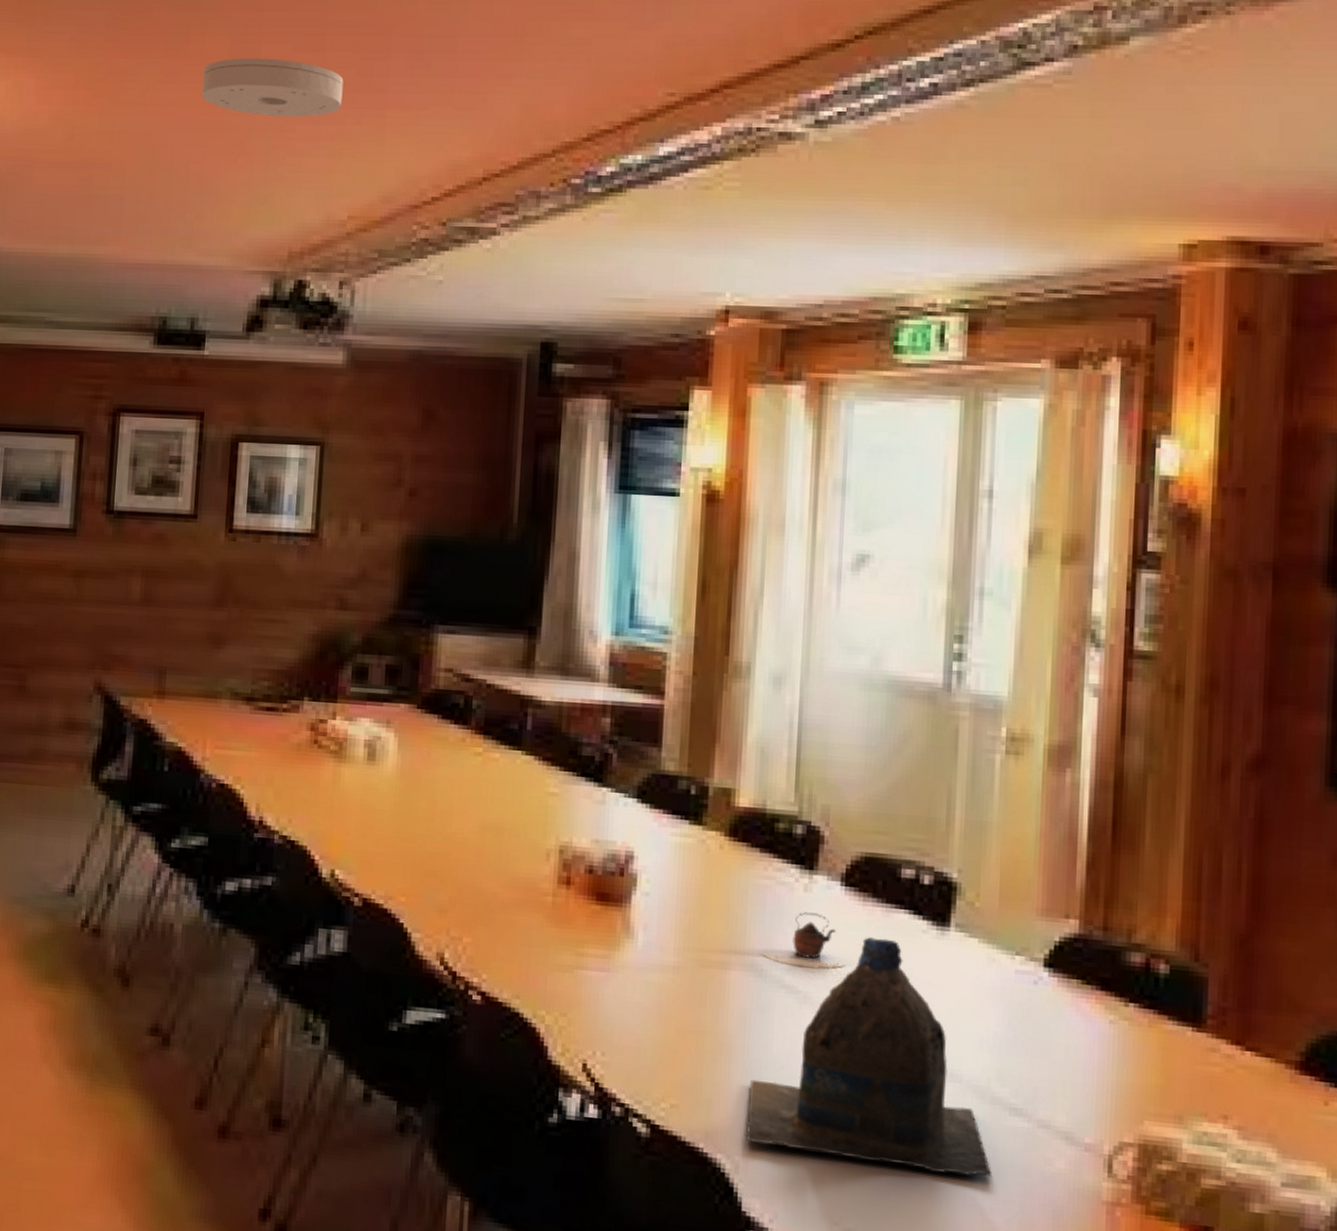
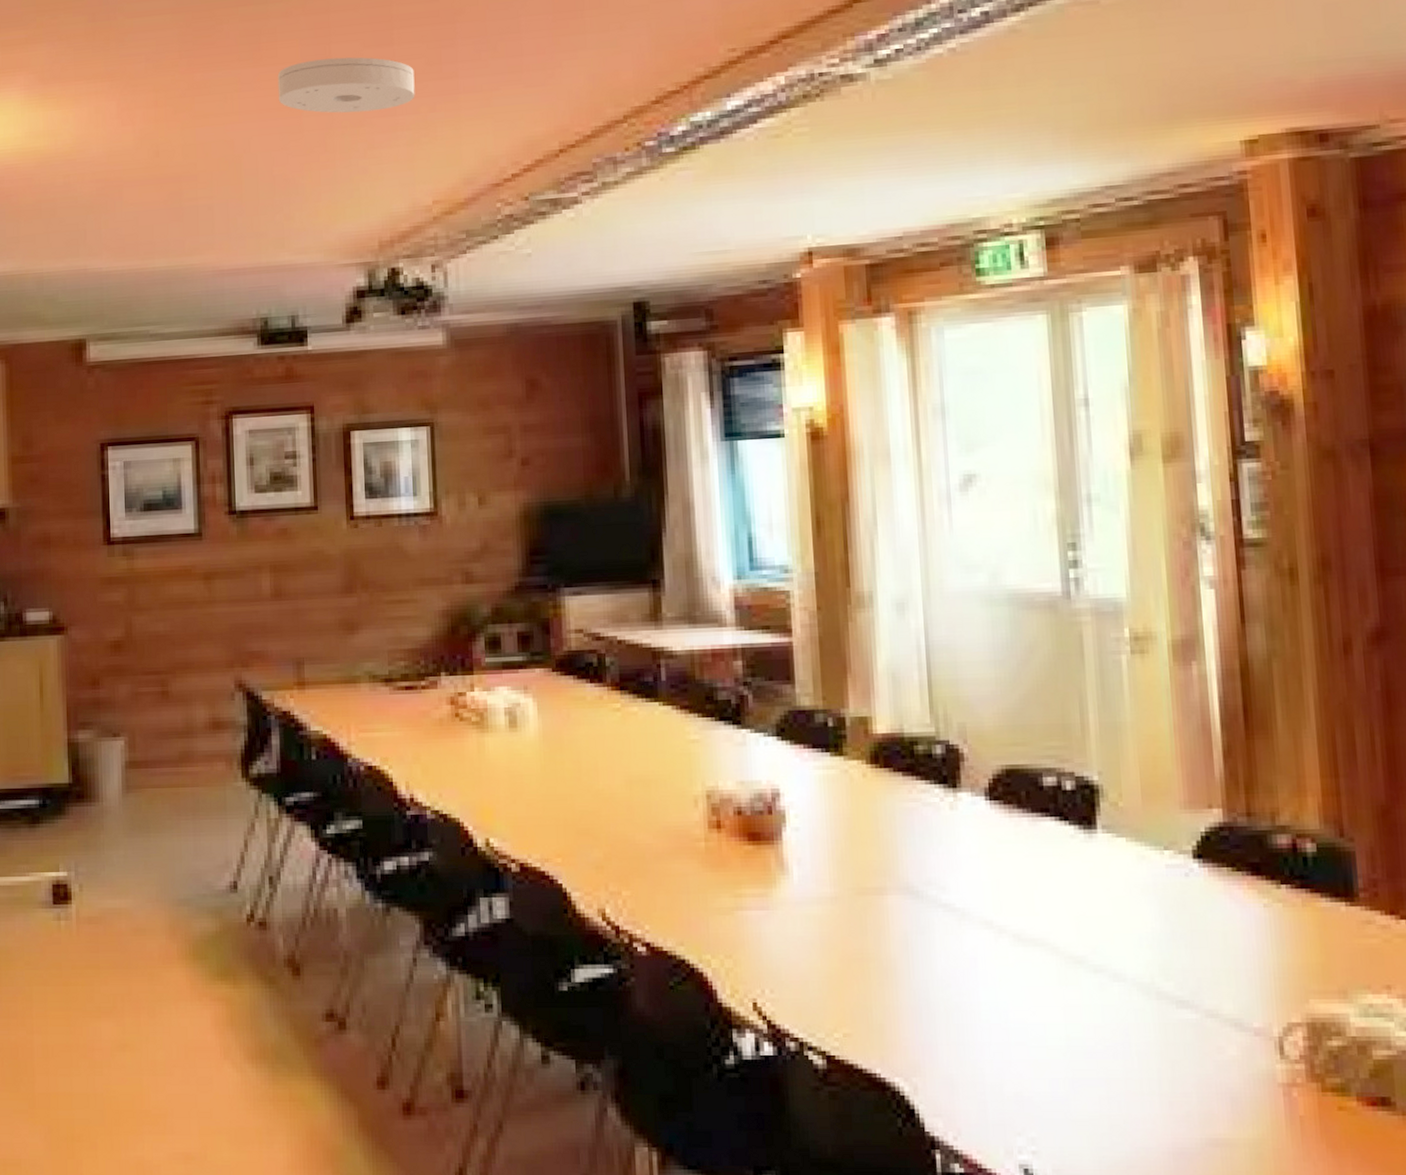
water jug: present [745,937,991,1178] -> none [918,847,1166,1073]
teapot: present [761,912,846,970] -> none [915,830,999,886]

